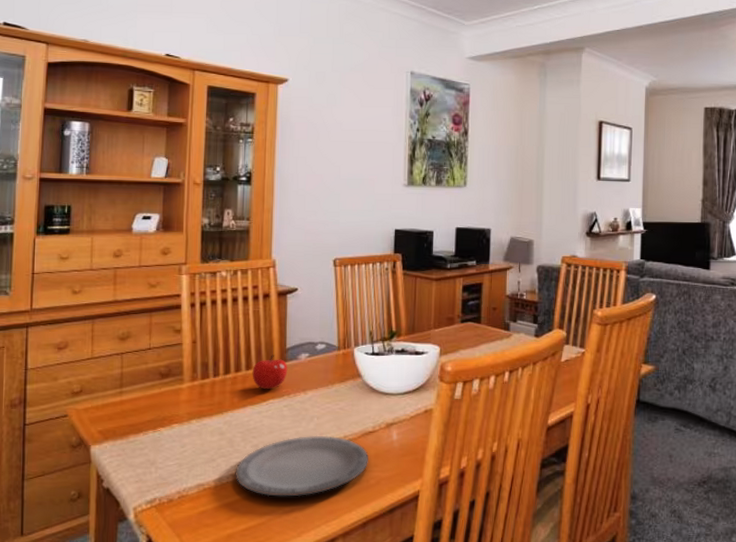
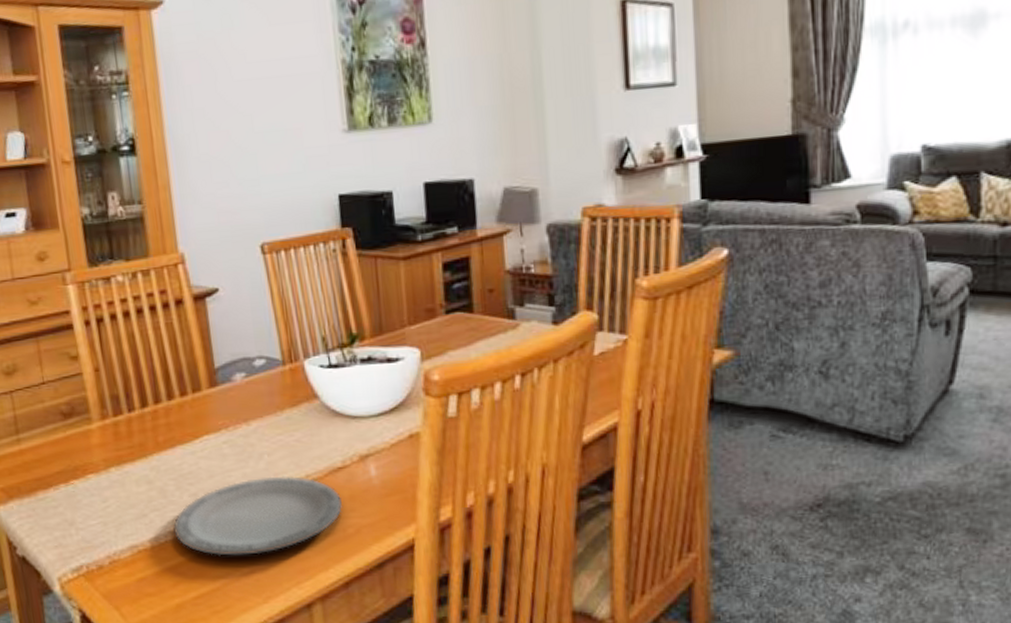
fruit: present [252,355,288,389] -> none [175,378,221,423]

